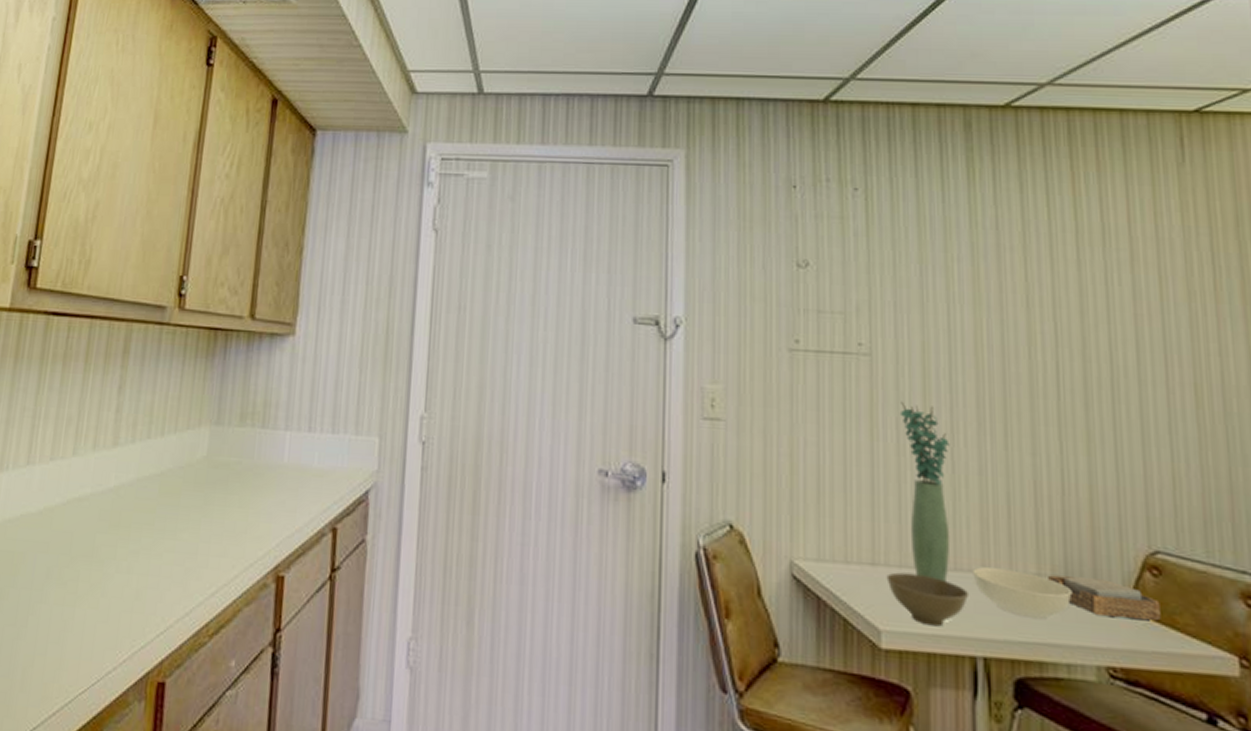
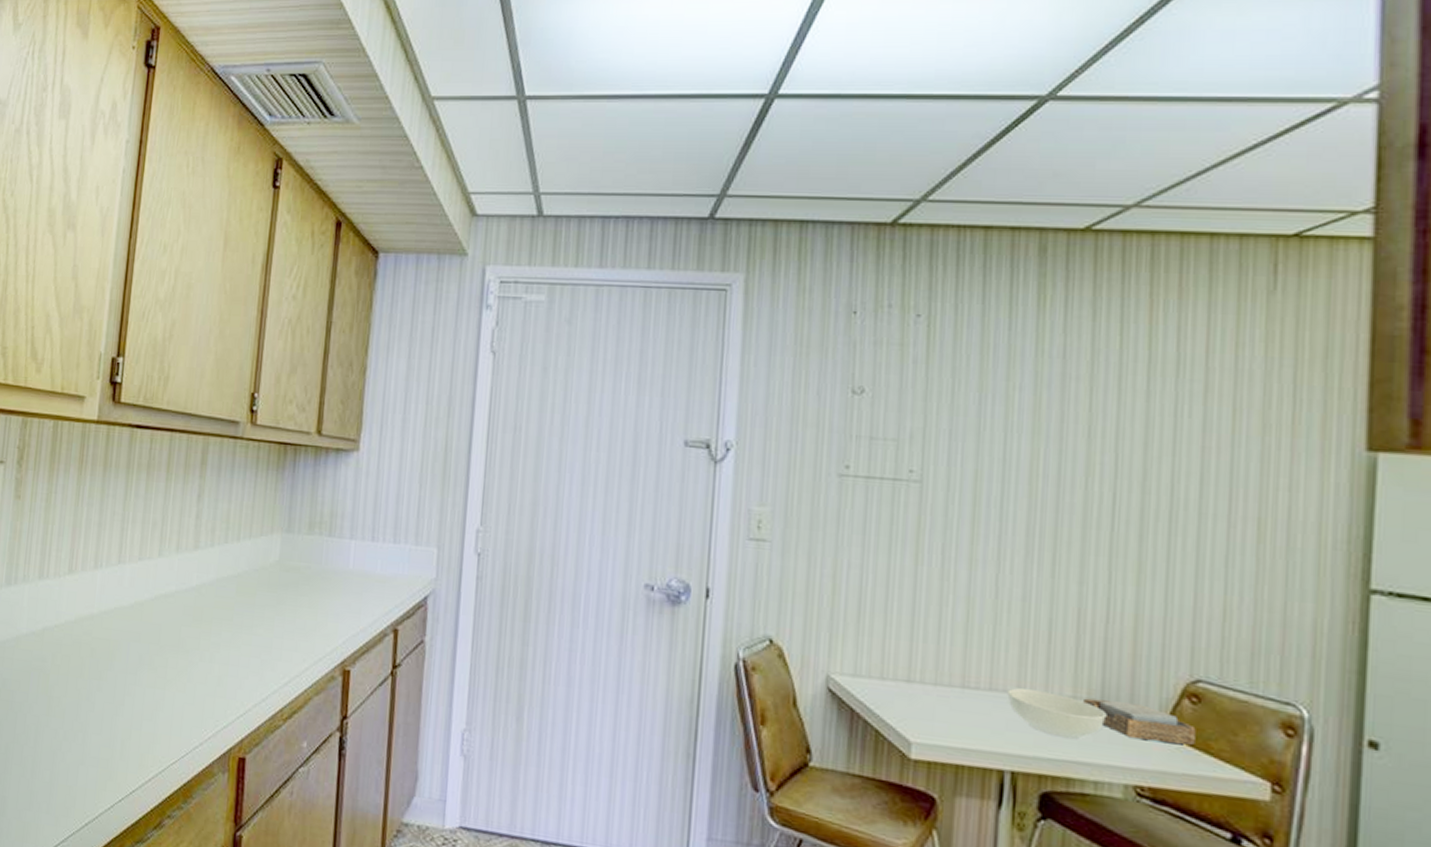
bowl: present [886,572,970,627] -> none [920,689,1003,742]
vase: present [899,401,951,582] -> none [946,527,995,700]

